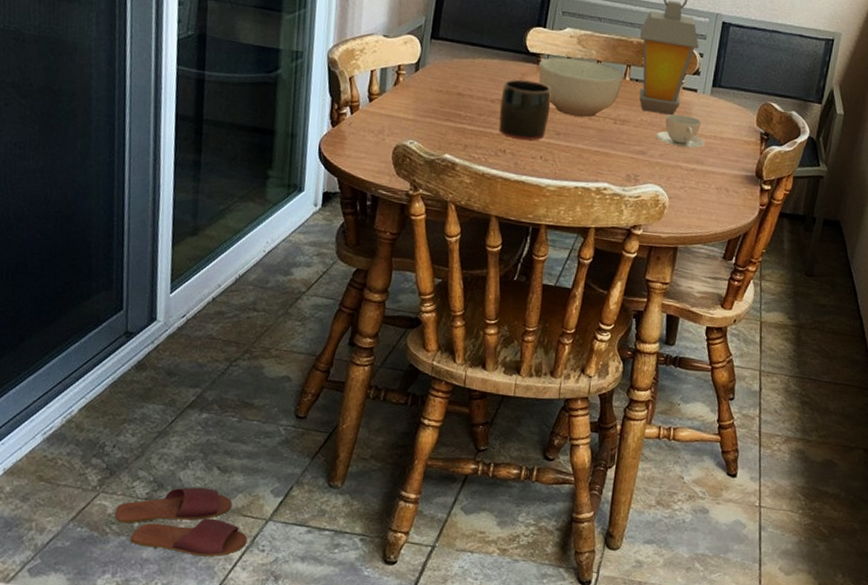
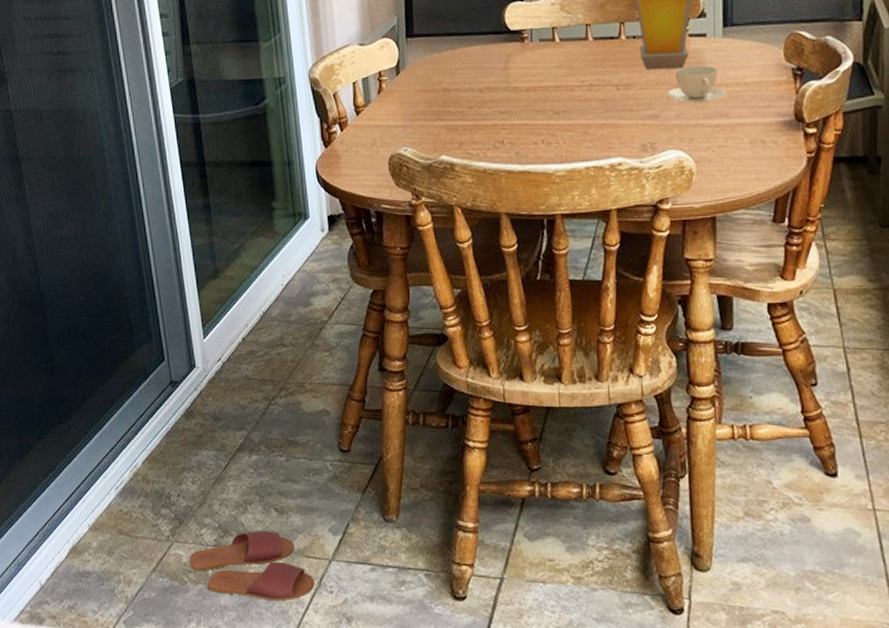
mug: present [498,79,551,141] -> none [488,60,544,126]
bowl: present [538,57,624,117] -> none [522,26,619,90]

